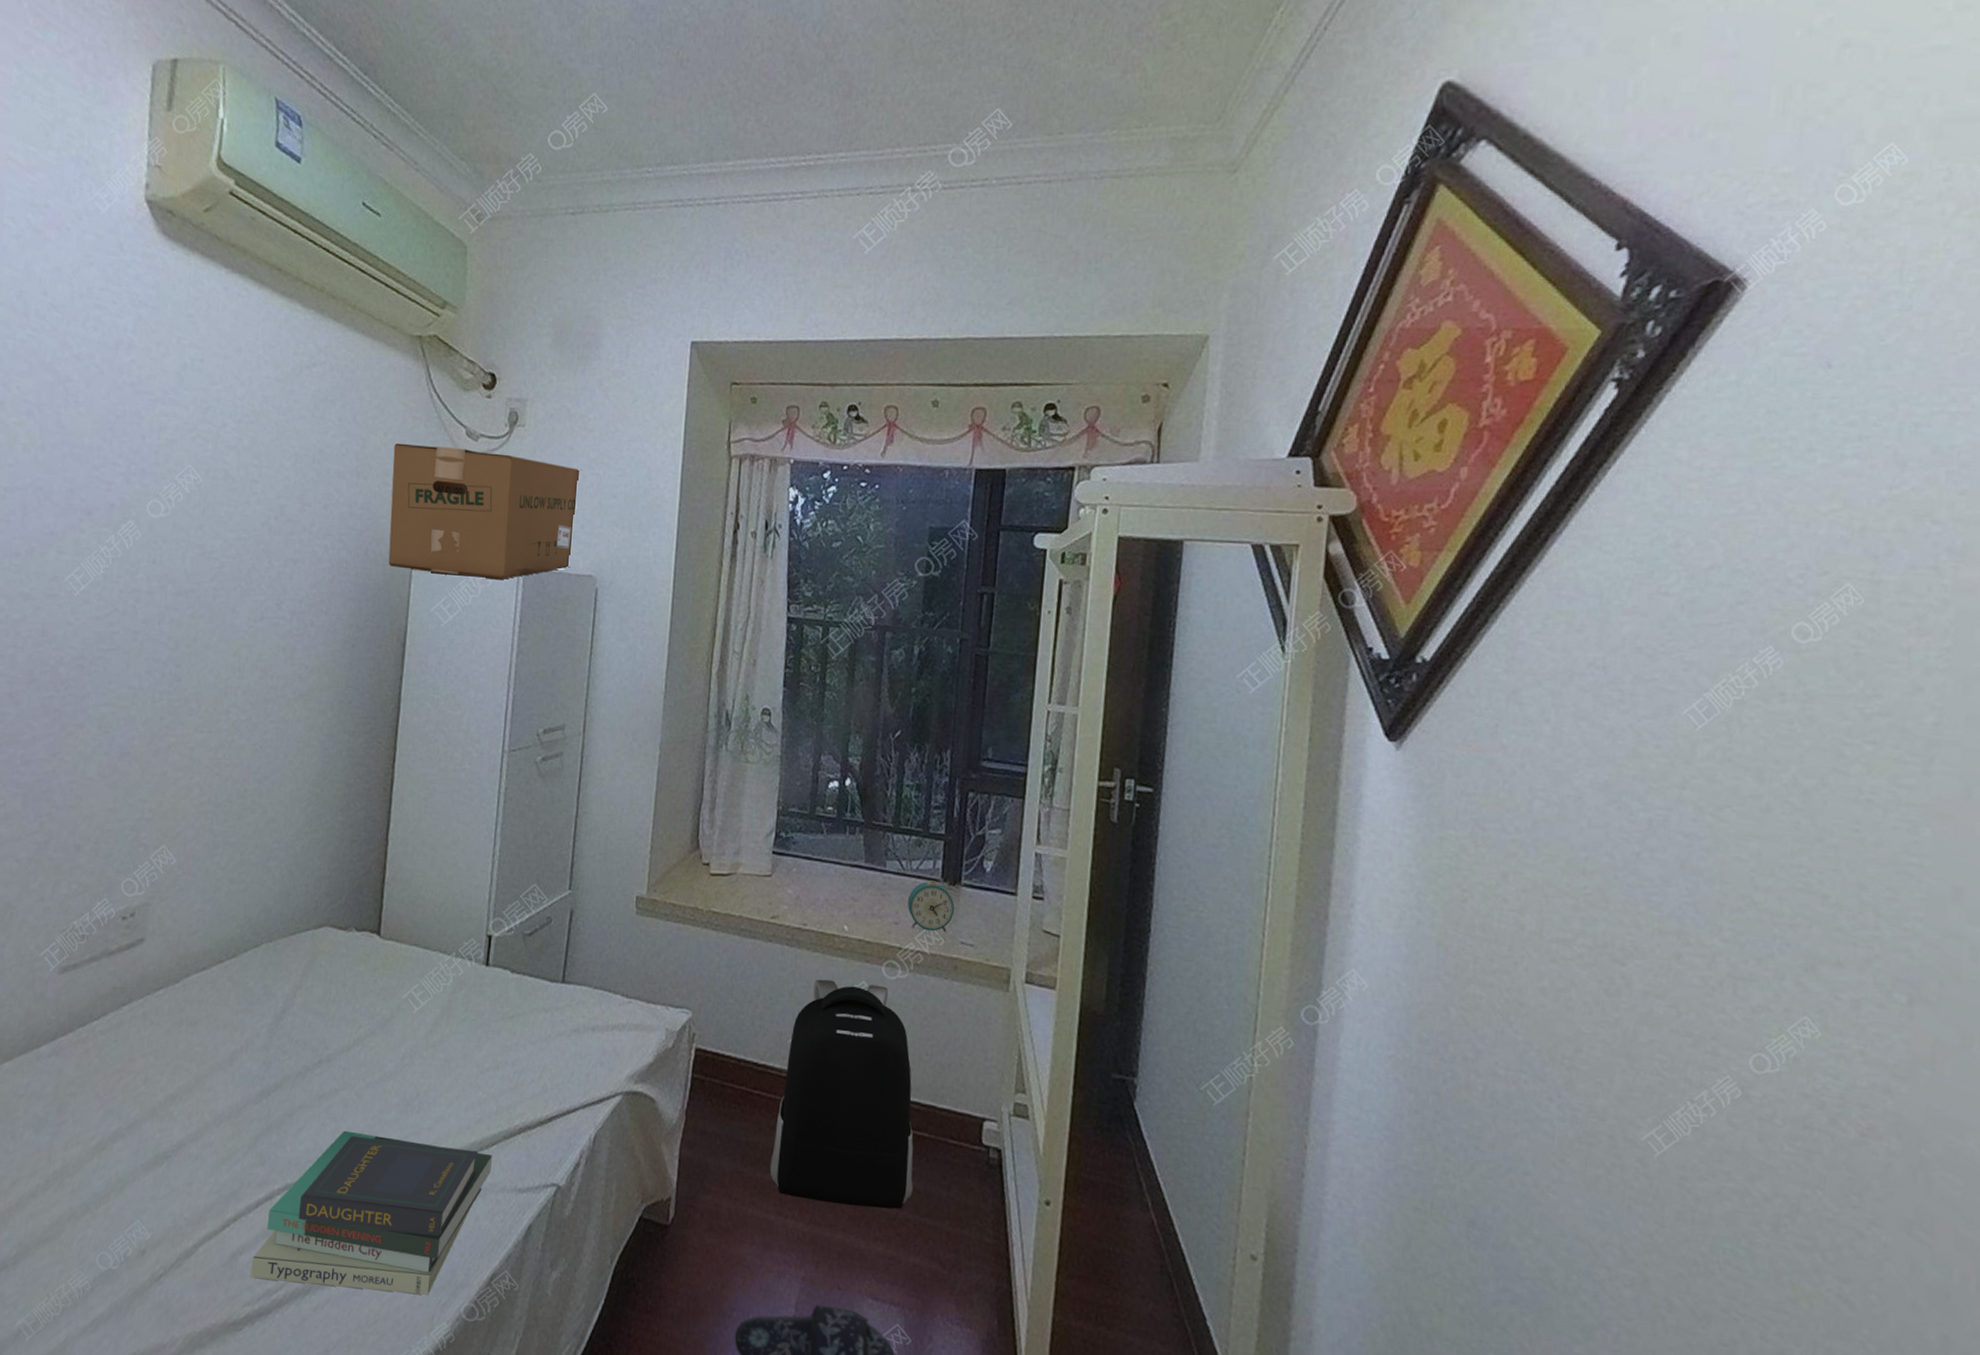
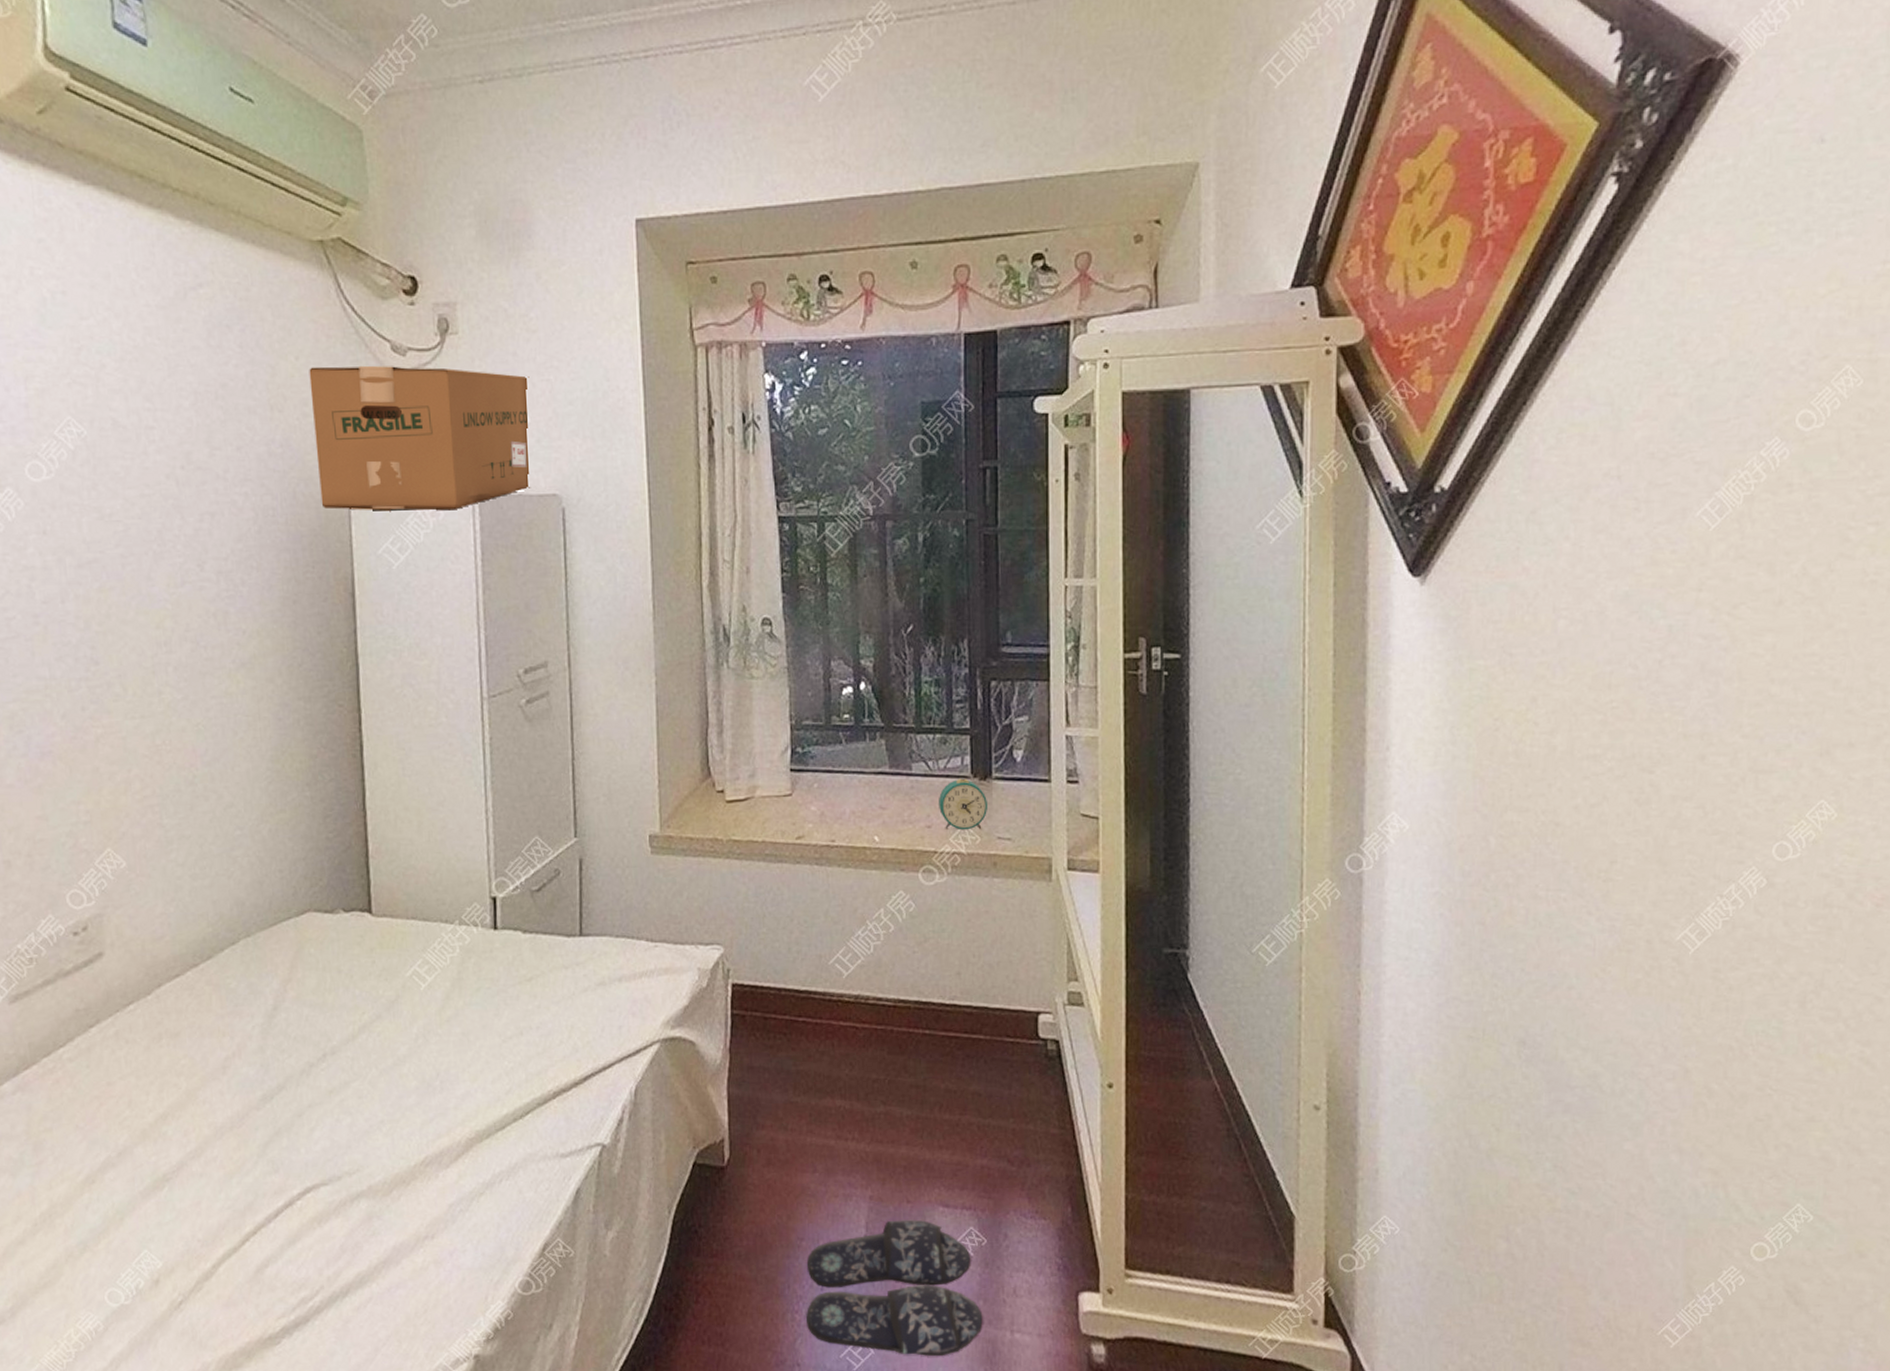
books: present [250,1130,493,1295] -> none [279,1122,529,1289]
backpack: present [769,979,914,1209] -> none [823,893,974,1119]

